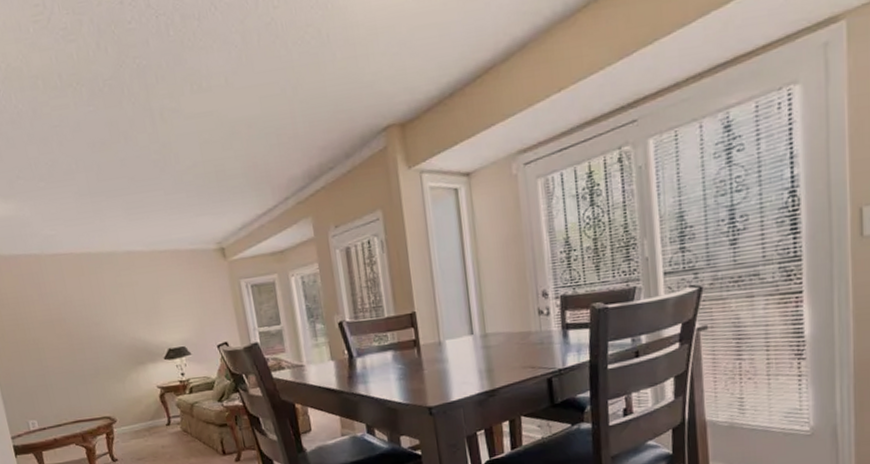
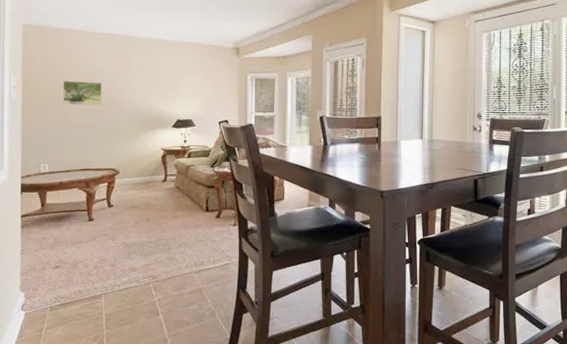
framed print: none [29,315,80,348] -> present [62,81,102,105]

